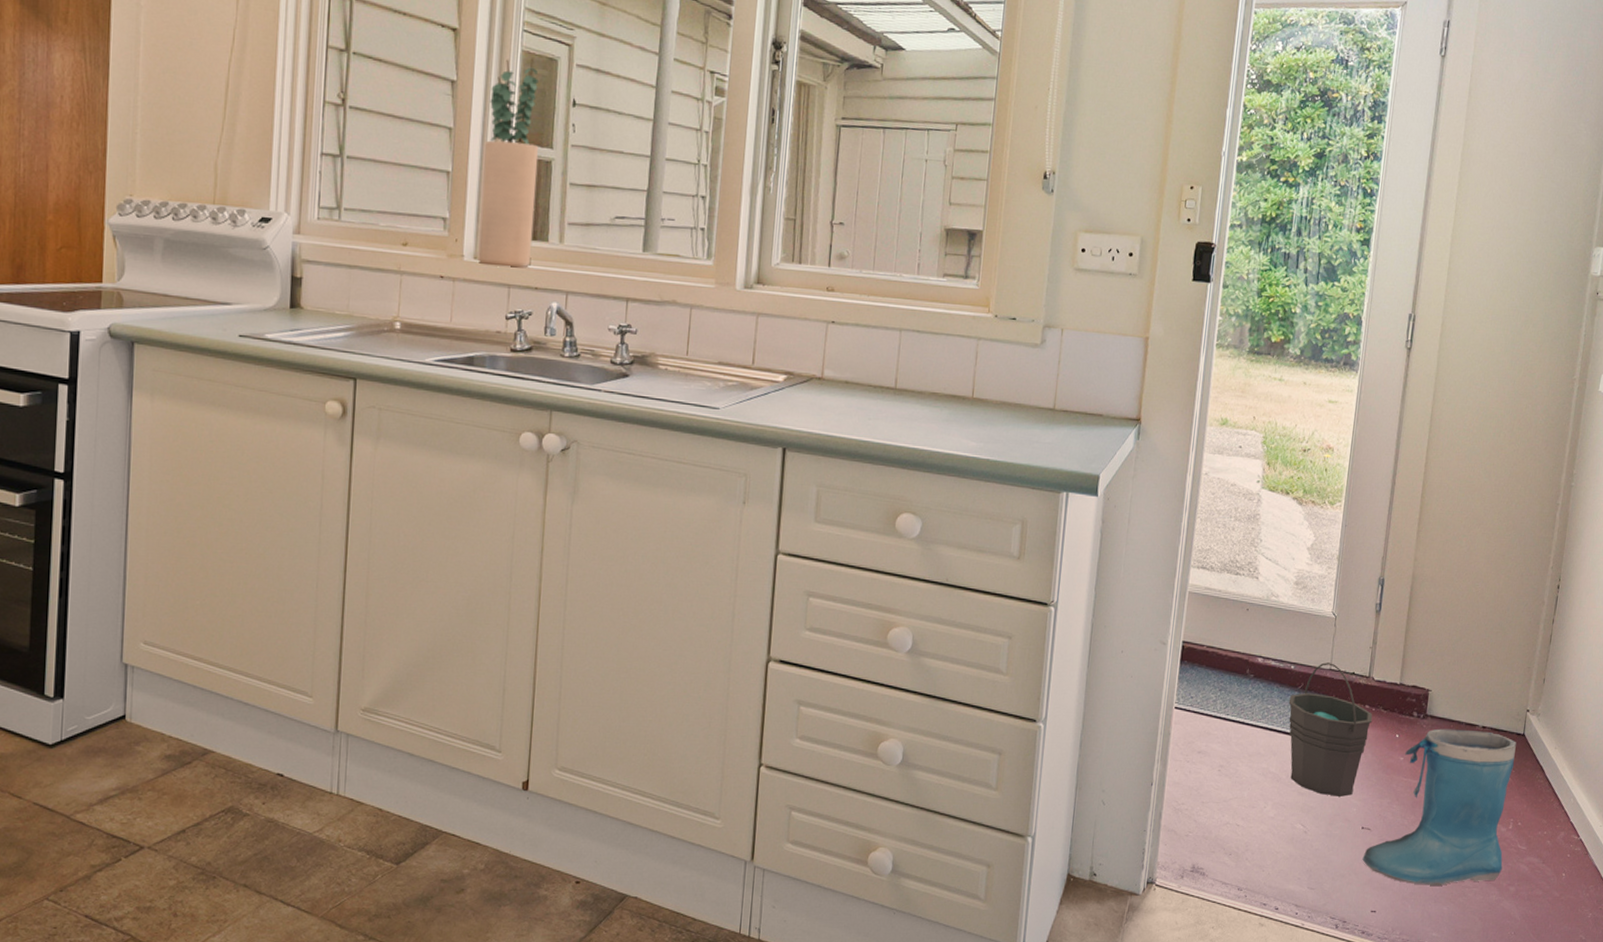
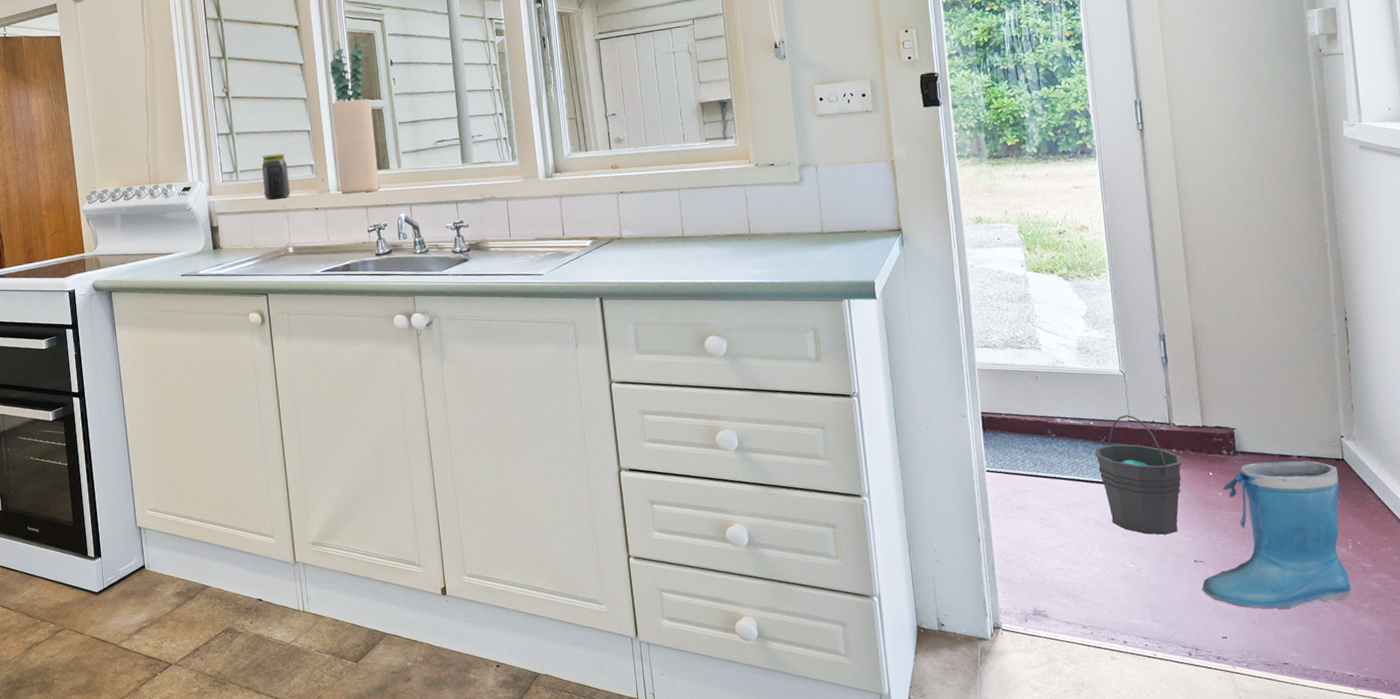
jar: none [373,193,412,256] -> present [261,153,290,200]

